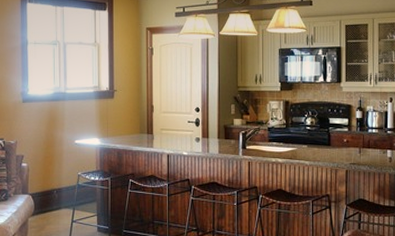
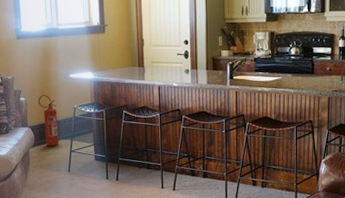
fire extinguisher: none [40,161,60,216] -> present [38,95,59,147]

